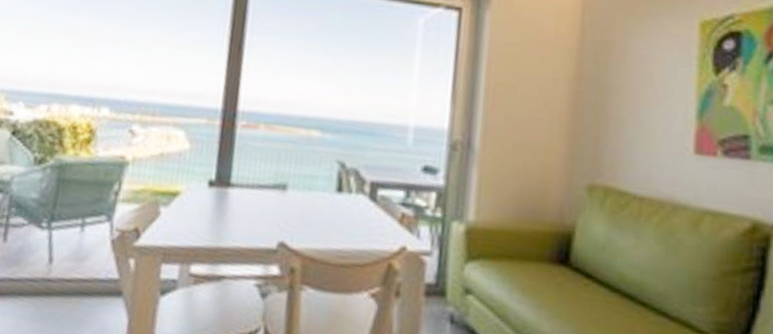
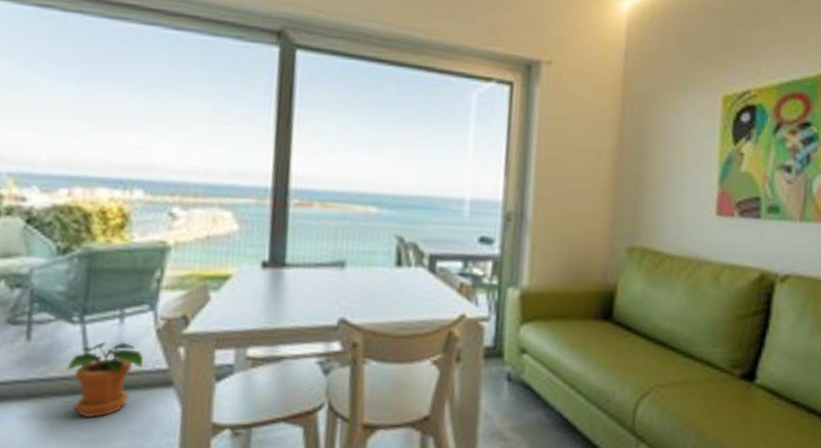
potted plant: none [33,248,99,320] -> present [67,341,144,418]

